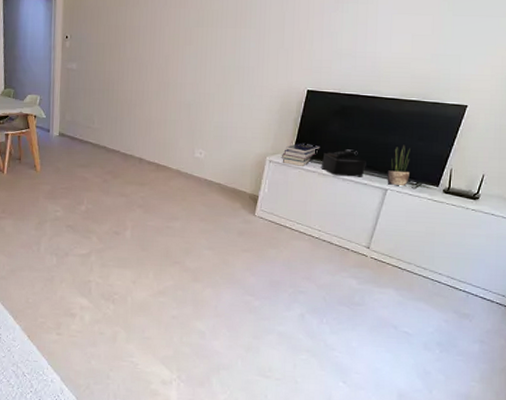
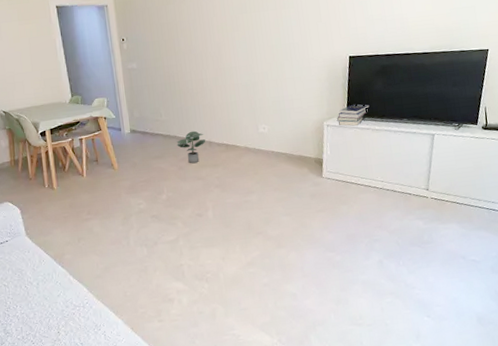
potted plant: none [105,144,137,179] -> present [176,130,206,164]
speaker: present [321,149,366,177] -> none [373,103,412,130]
potted plant: present [387,145,410,187] -> none [431,92,452,130]

